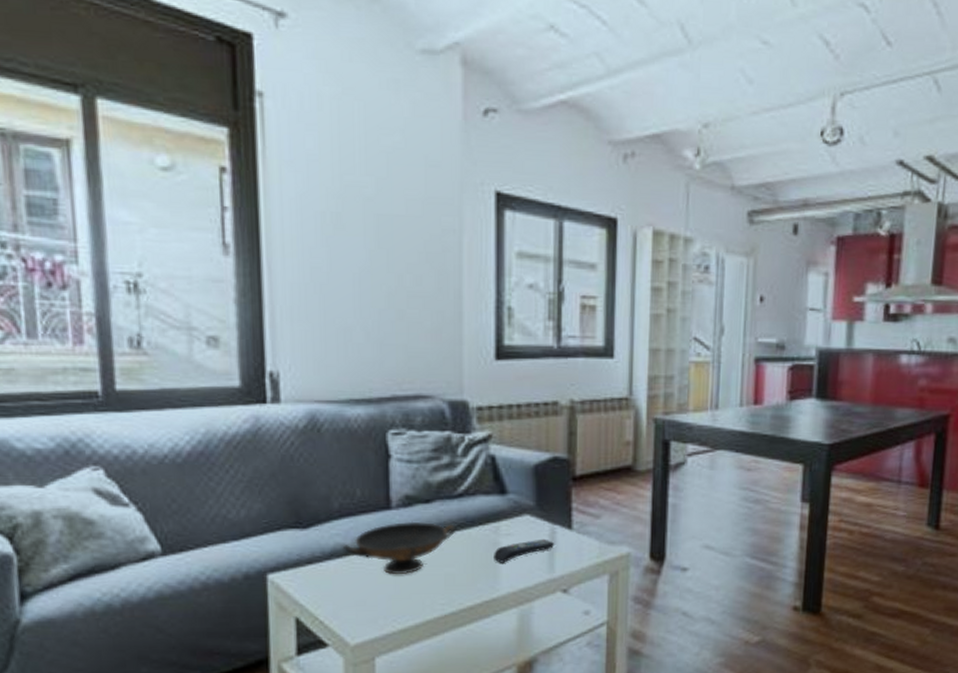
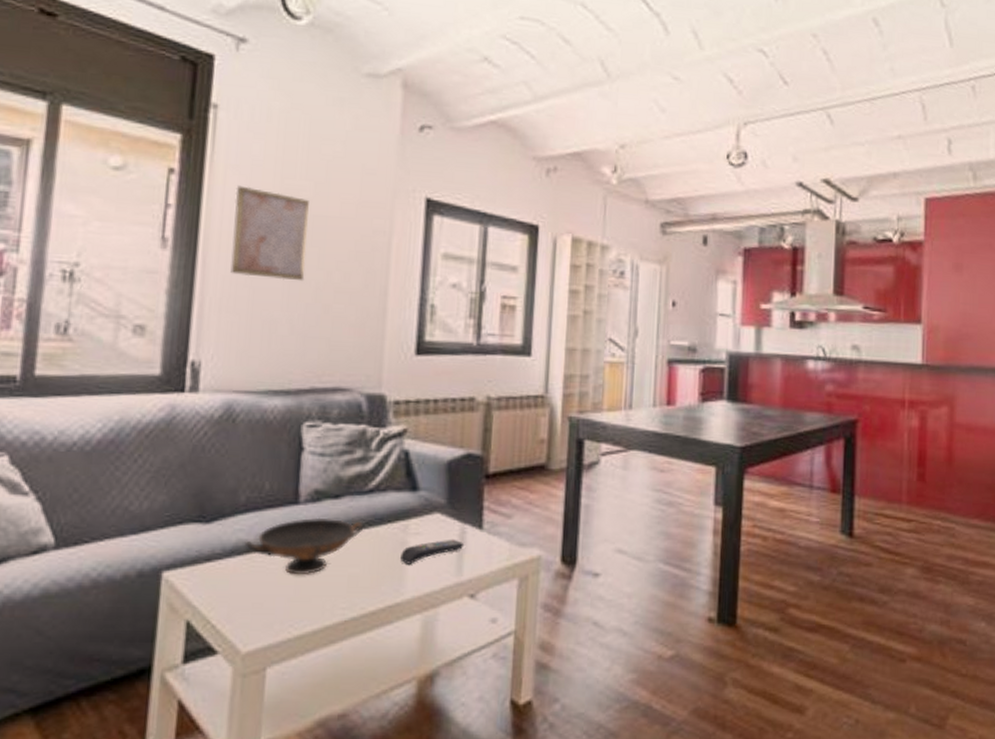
wall art: none [293,184,375,286] -> present [230,185,309,282]

